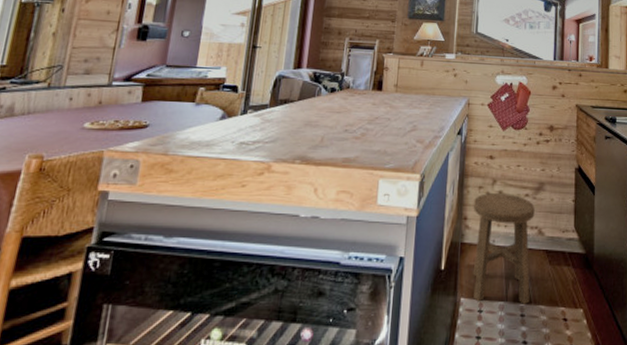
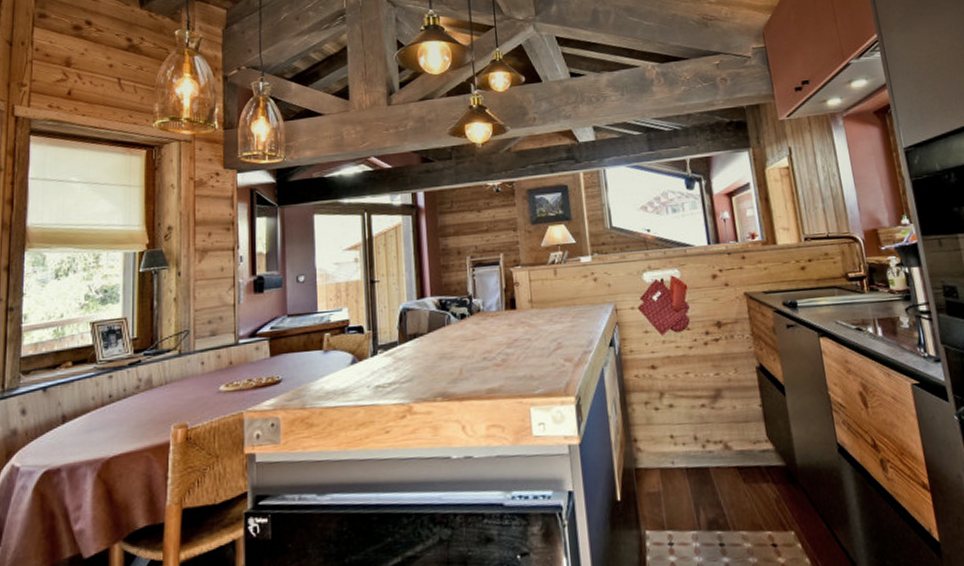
stool: present [472,192,535,304] -> none [641,406,728,534]

